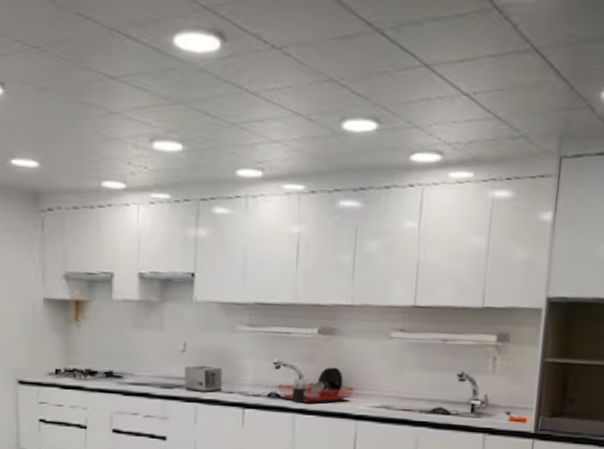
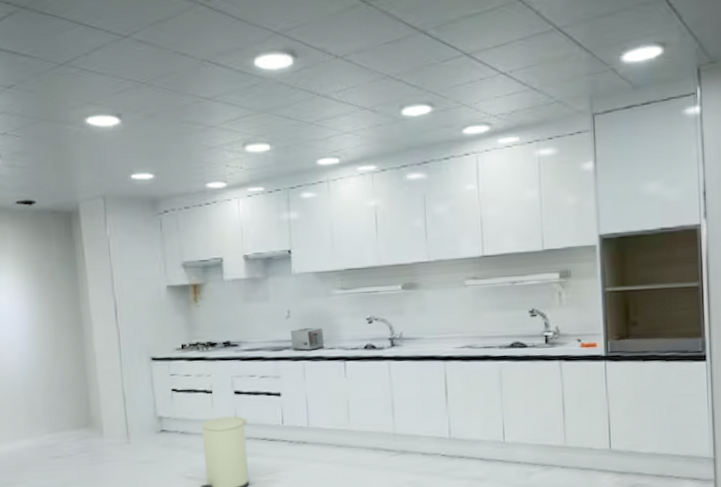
dish rack: present [278,367,354,405] -> none [373,317,439,353]

